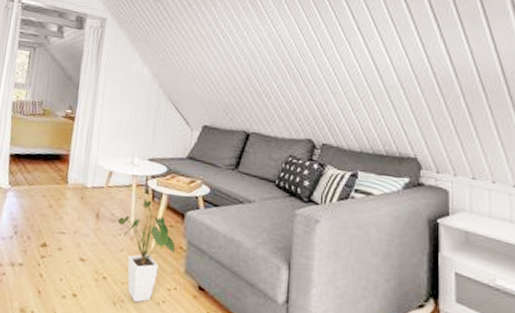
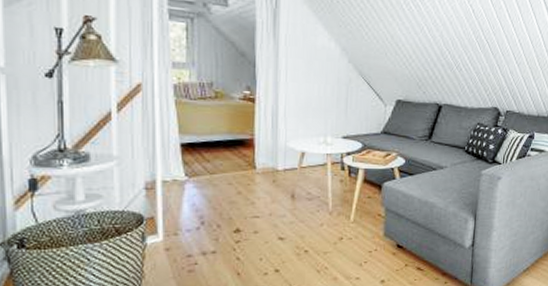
house plant: present [117,199,176,303] -> none [314,176,375,267]

